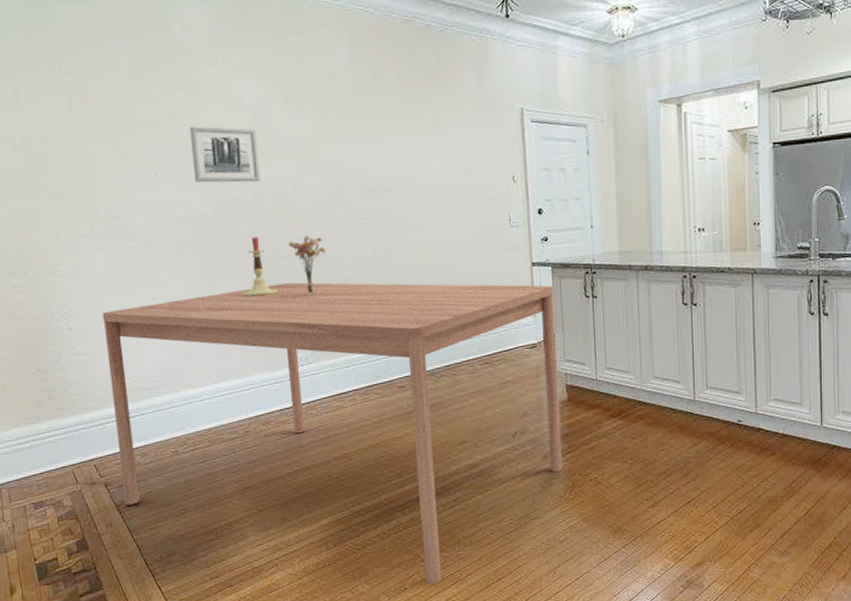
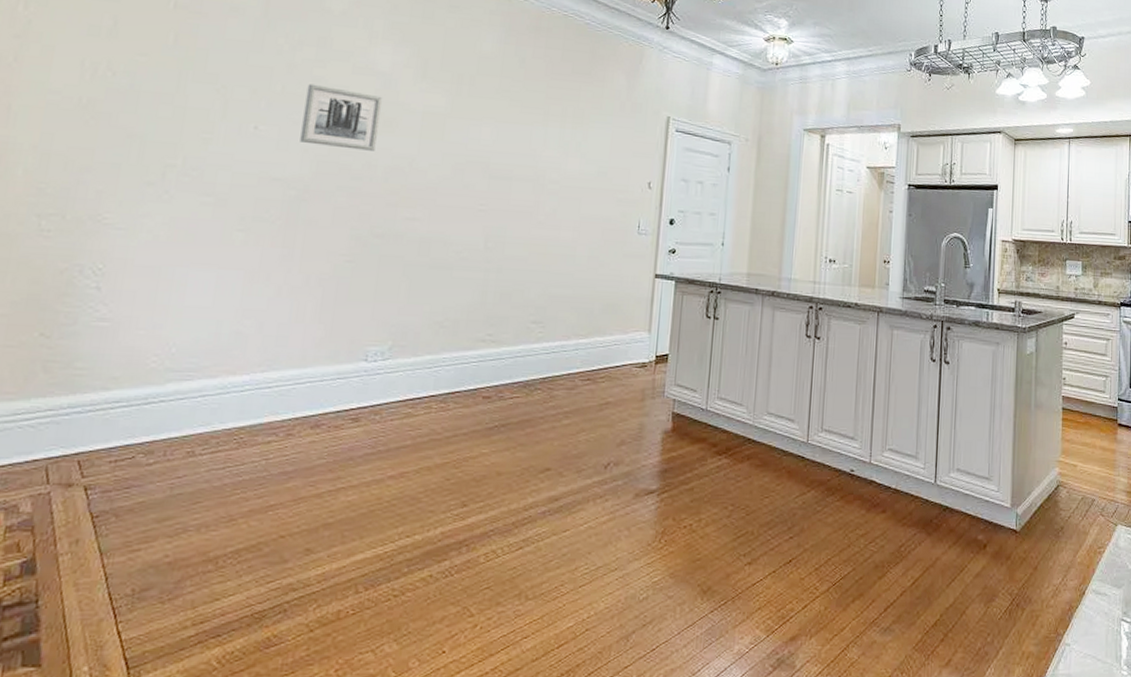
dining table: present [102,282,562,585] -> none [104,264,674,648]
candlestick: present [243,236,278,298] -> none [324,209,367,277]
bouquet: present [289,235,326,295] -> none [391,215,433,281]

